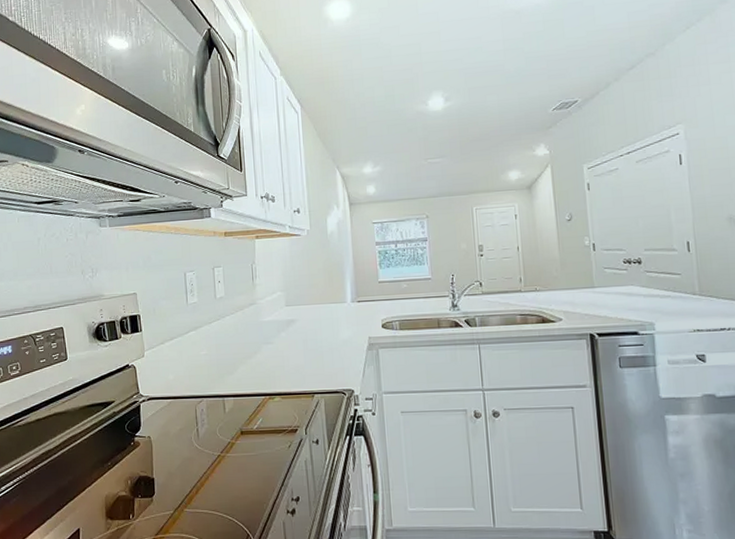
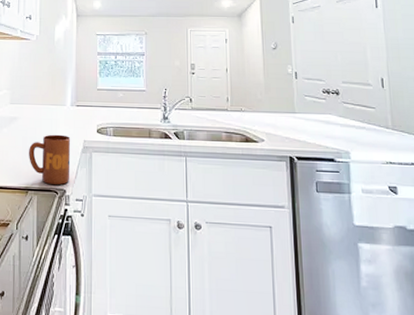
mug: none [311,333,357,386] -> present [29,134,71,186]

